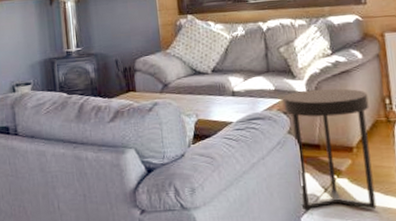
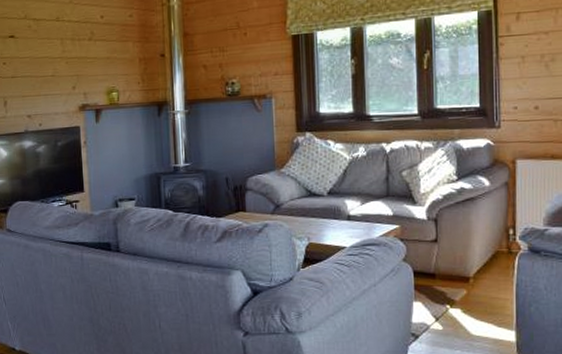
side table: present [283,88,377,210] -> none [401,216,491,341]

